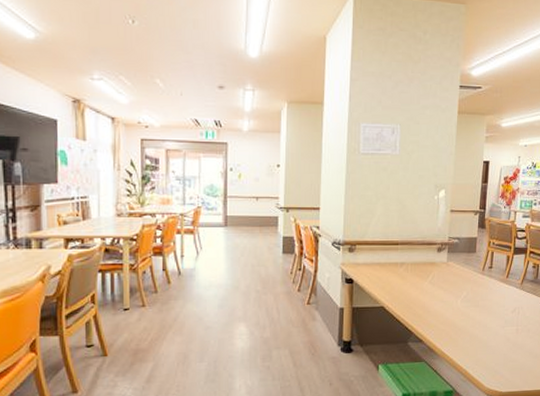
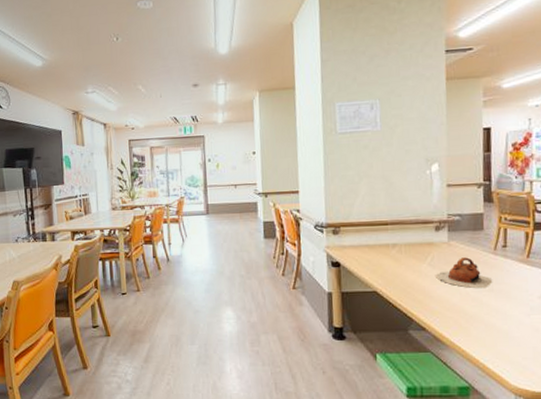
teapot: none [435,276,478,305] -> present [436,257,492,289]

